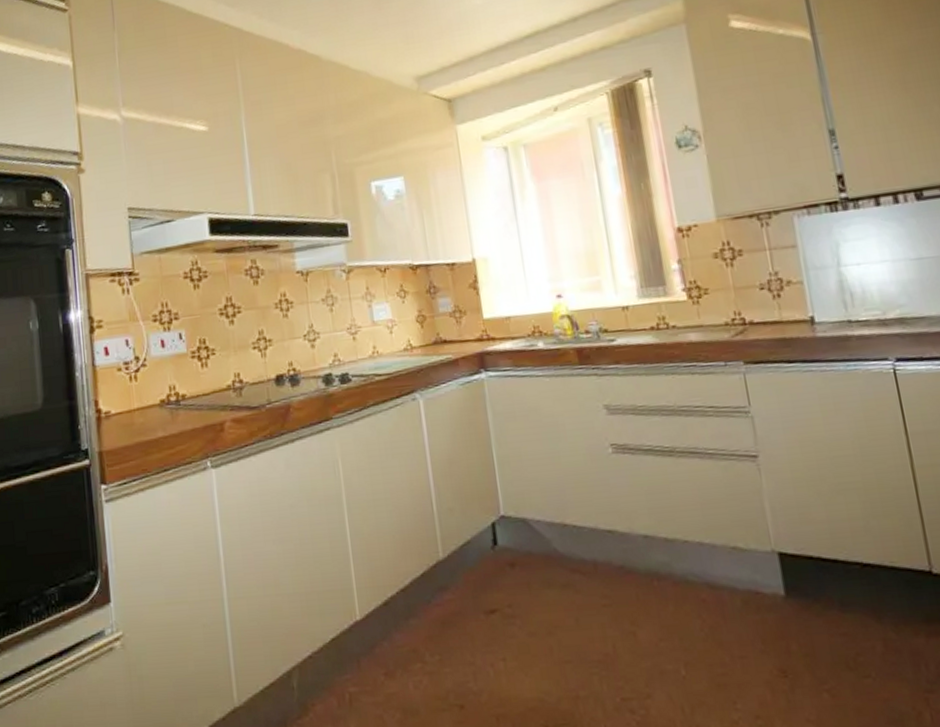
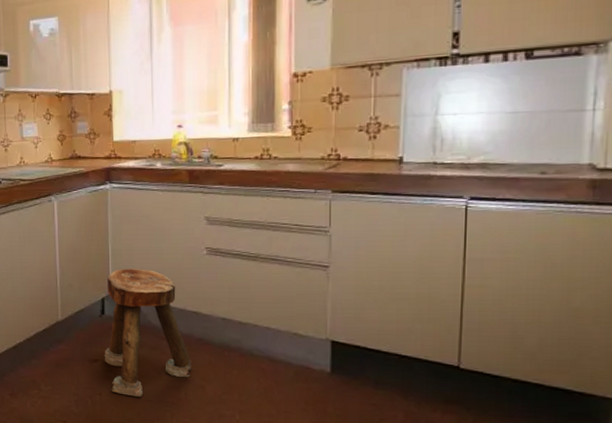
stool: none [496,478,617,658] -> present [104,269,192,397]

